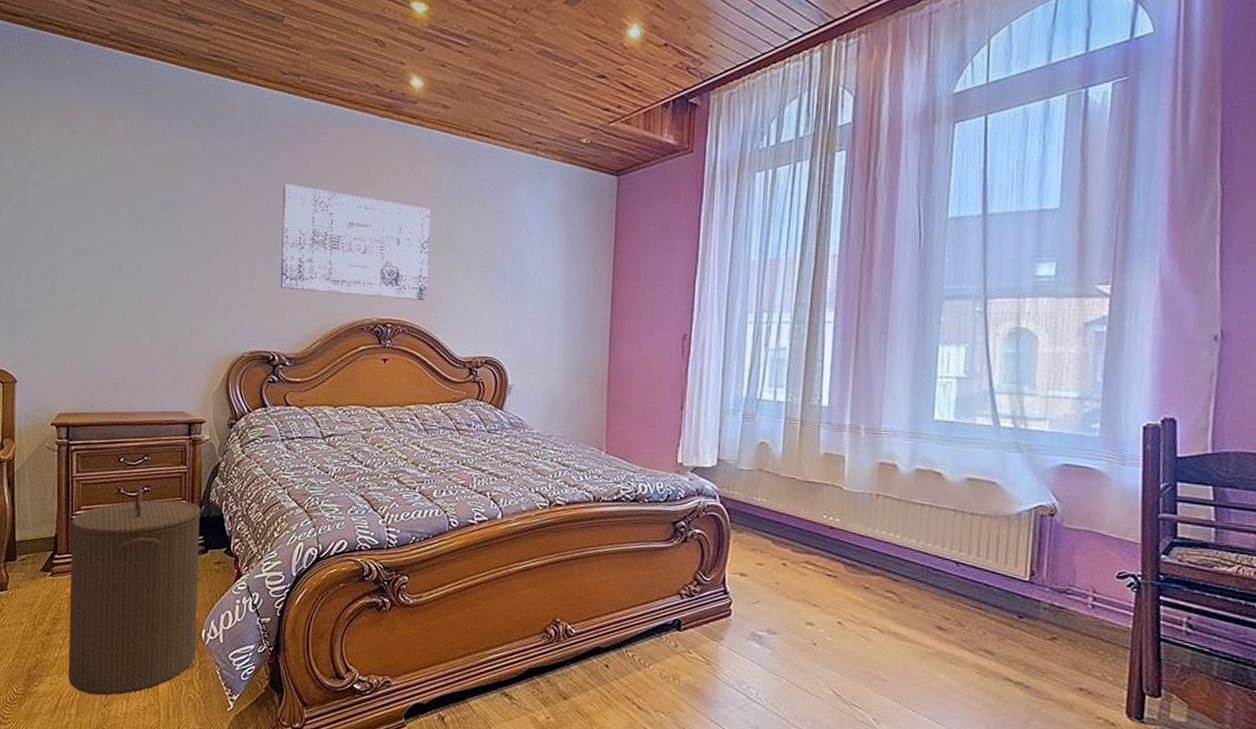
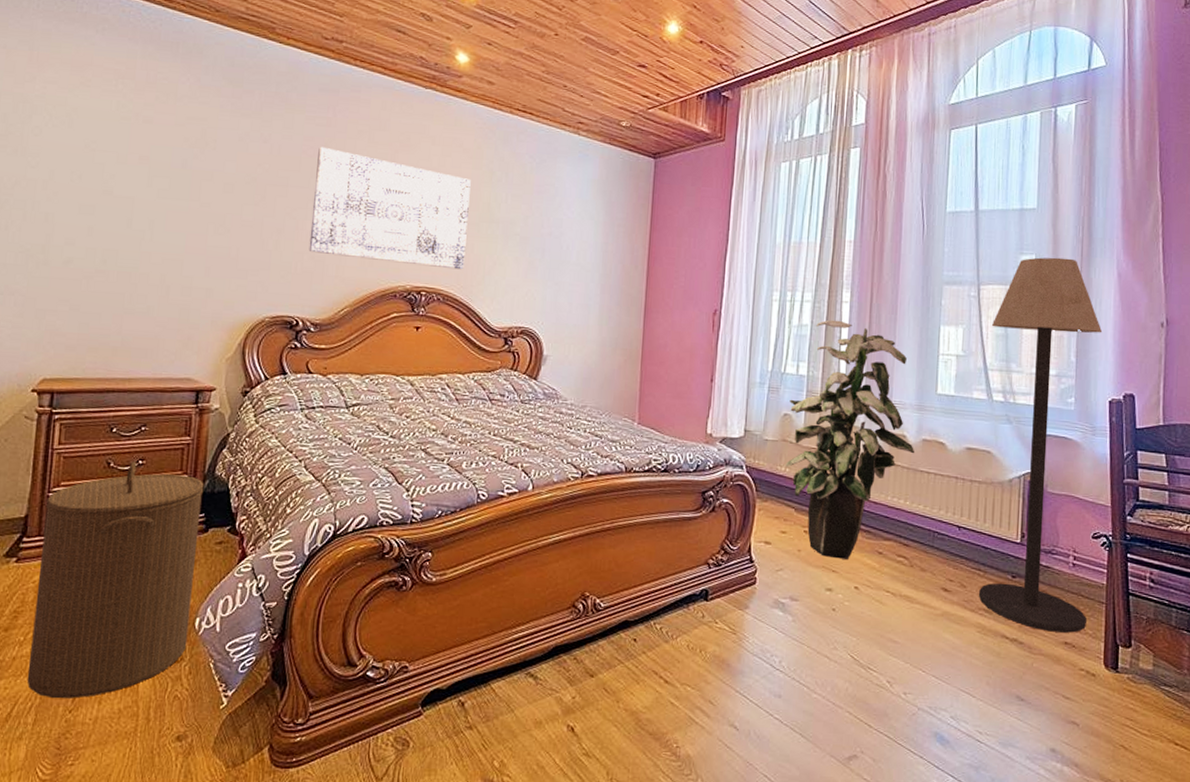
indoor plant: none [762,341,908,594] -> present [785,319,915,559]
floor lamp: none [979,264,1138,679] -> present [979,257,1103,633]

